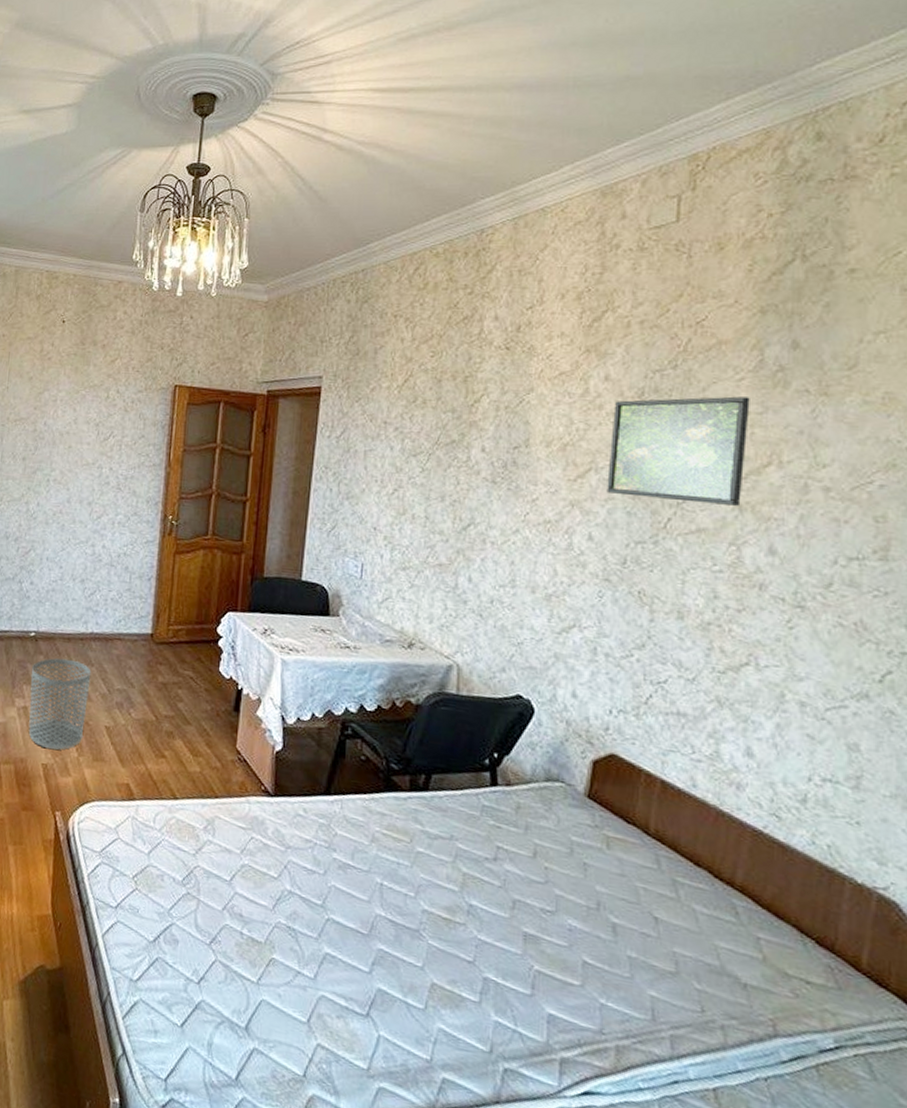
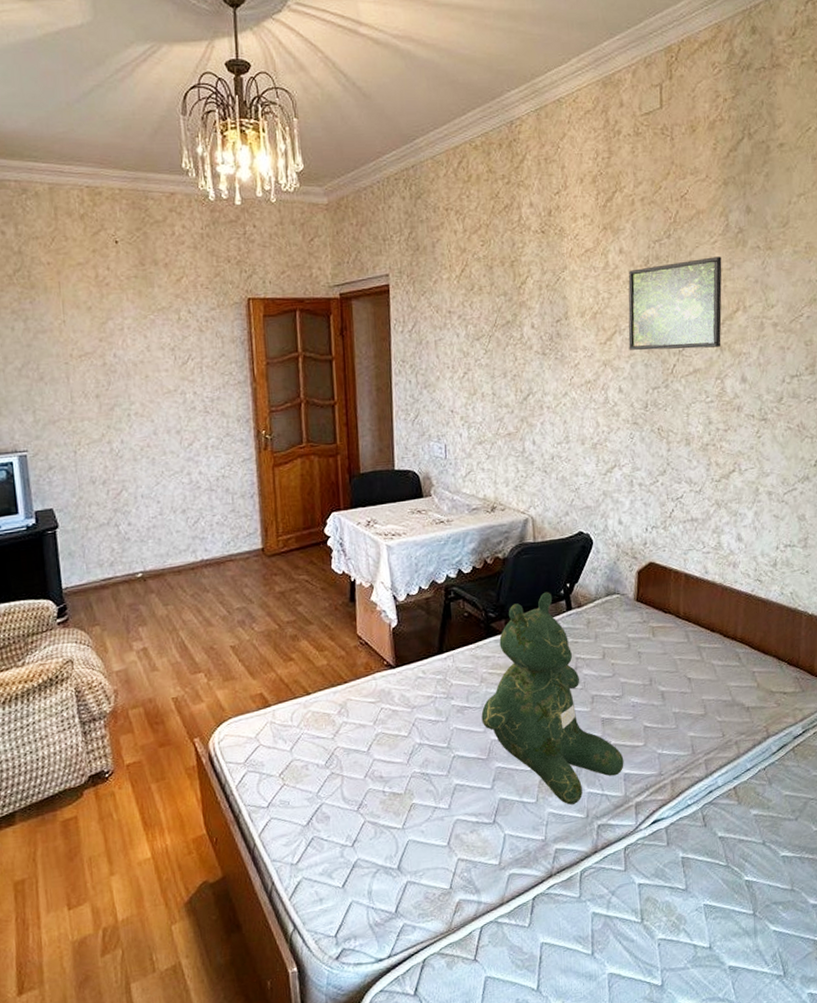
waste bin: present [28,658,91,750] -> none [144,591,210,683]
teddy bear: none [367,756,550,1030] -> present [481,591,624,805]

